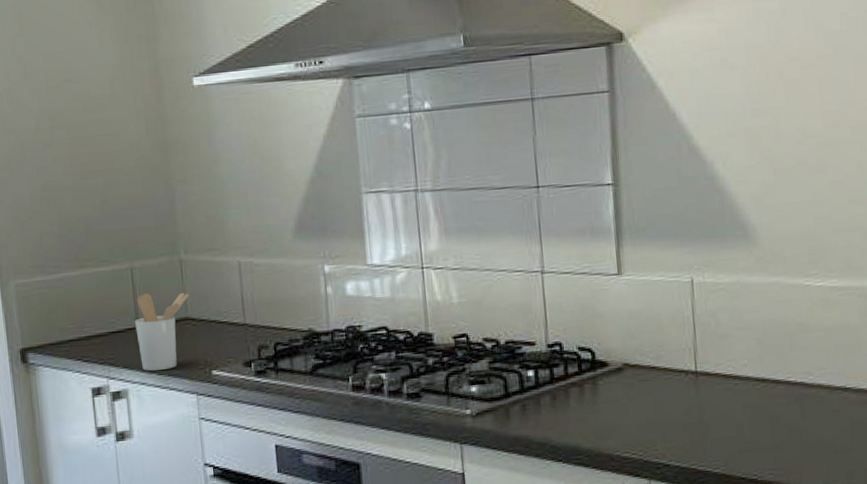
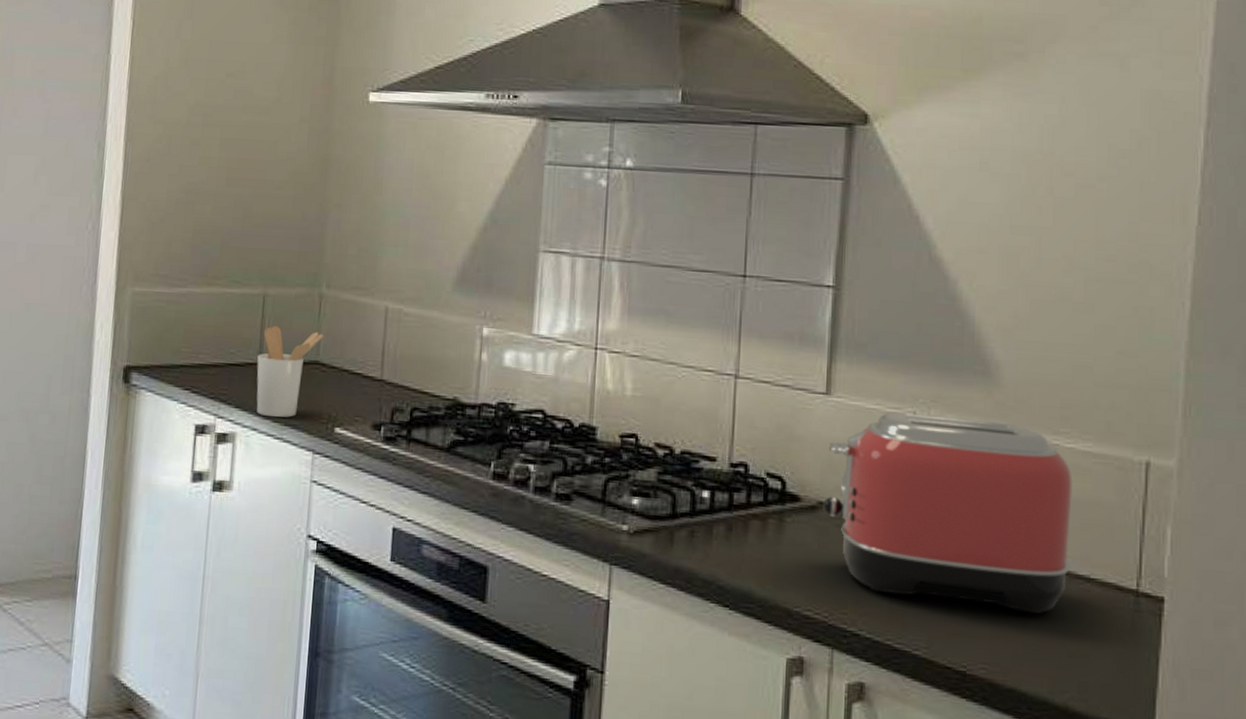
toaster: none [626,274,831,429] -> present [823,412,1073,615]

